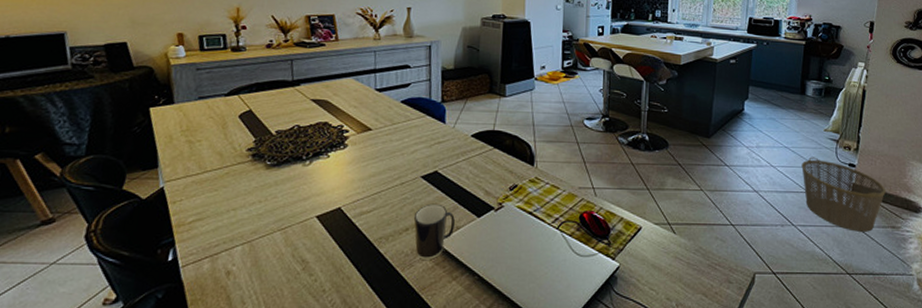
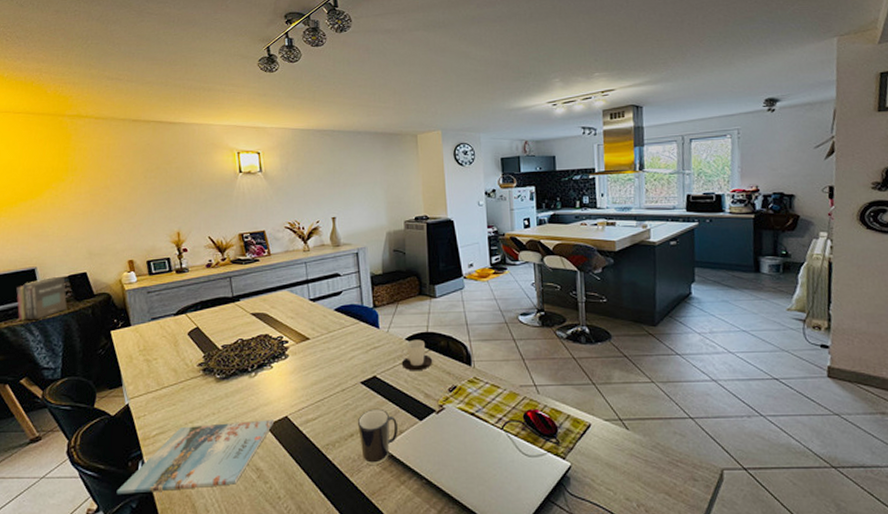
books: none [38,44,101,90] -> present [16,276,67,321]
magazine: none [140,210,326,285] -> present [116,420,275,495]
cup: none [464,137,497,168] -> present [401,339,433,371]
basket: present [801,157,887,232] -> none [764,339,870,420]

